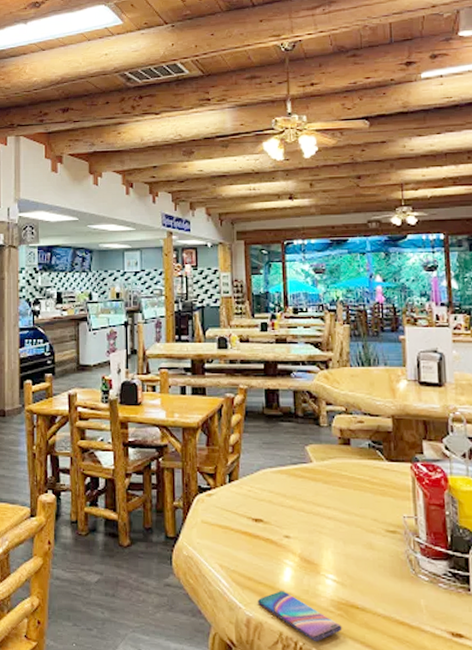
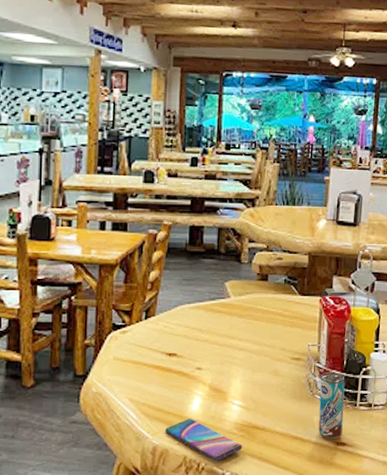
beverage can: none [422,549,458,629] -> present [318,372,345,439]

